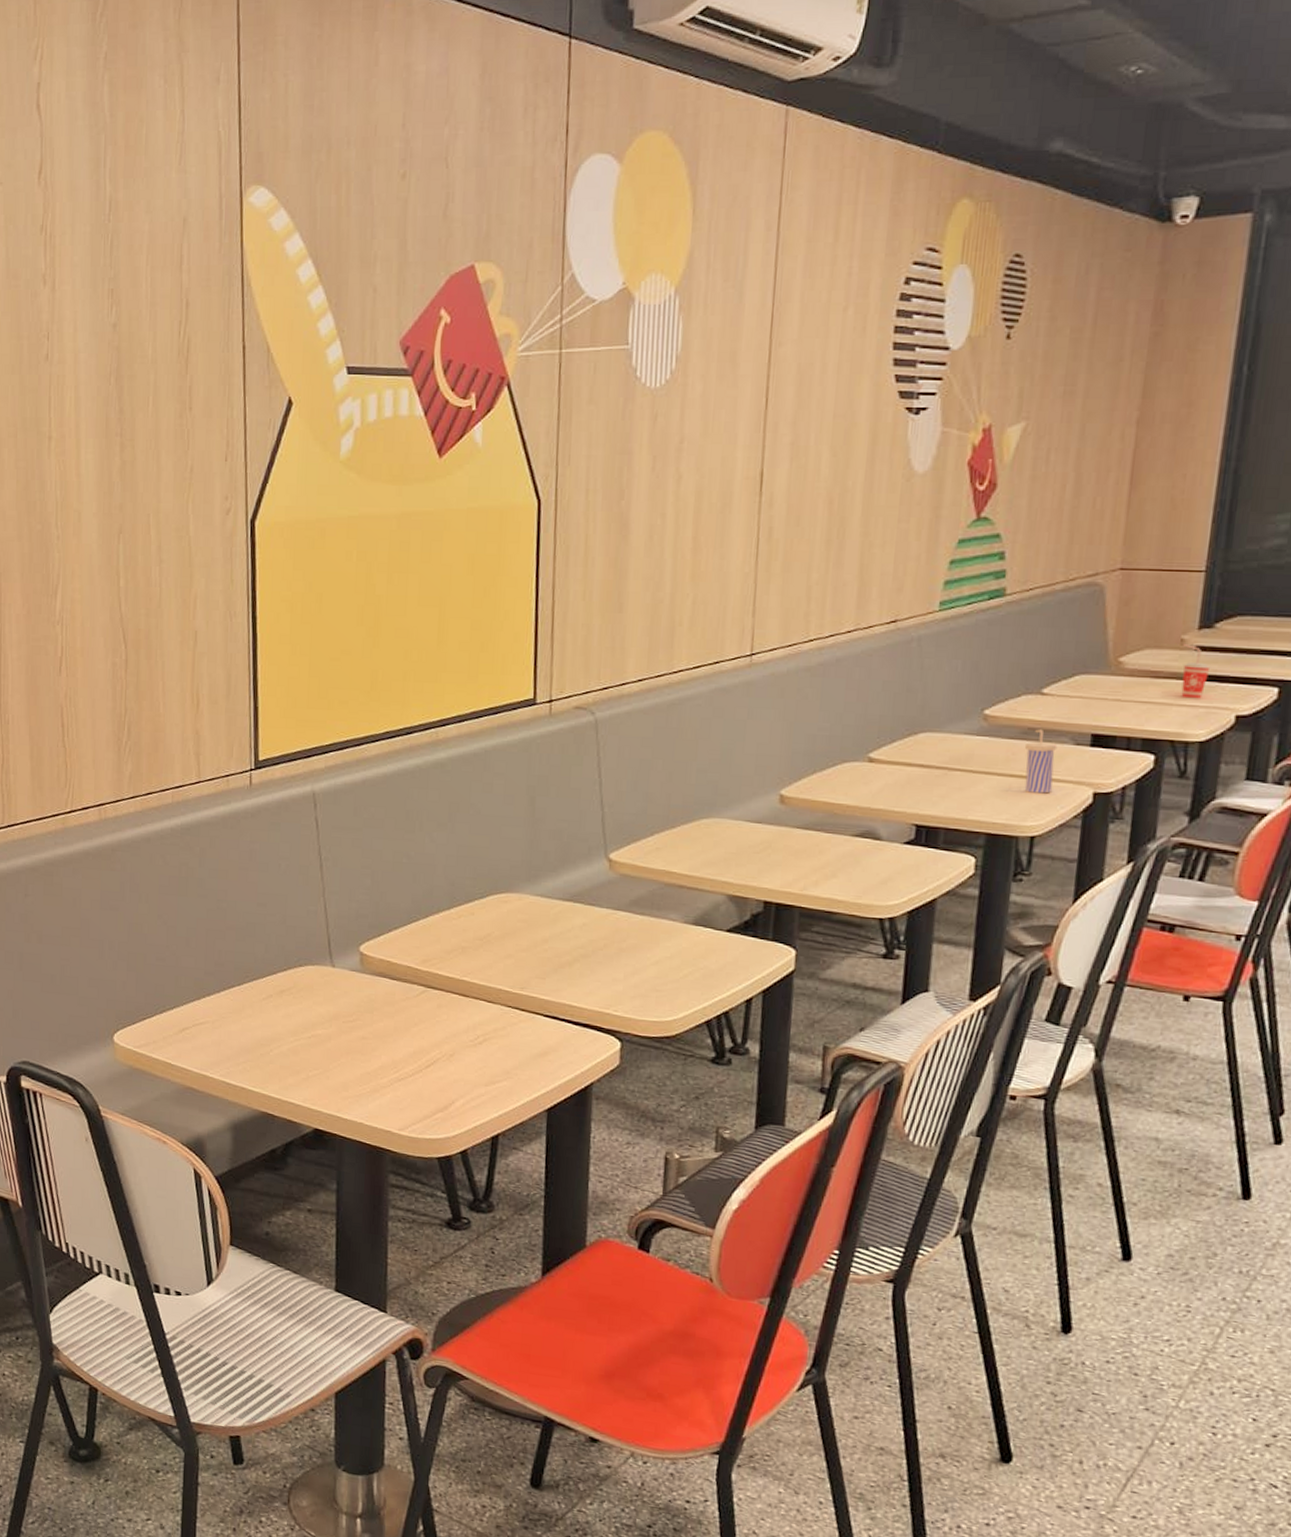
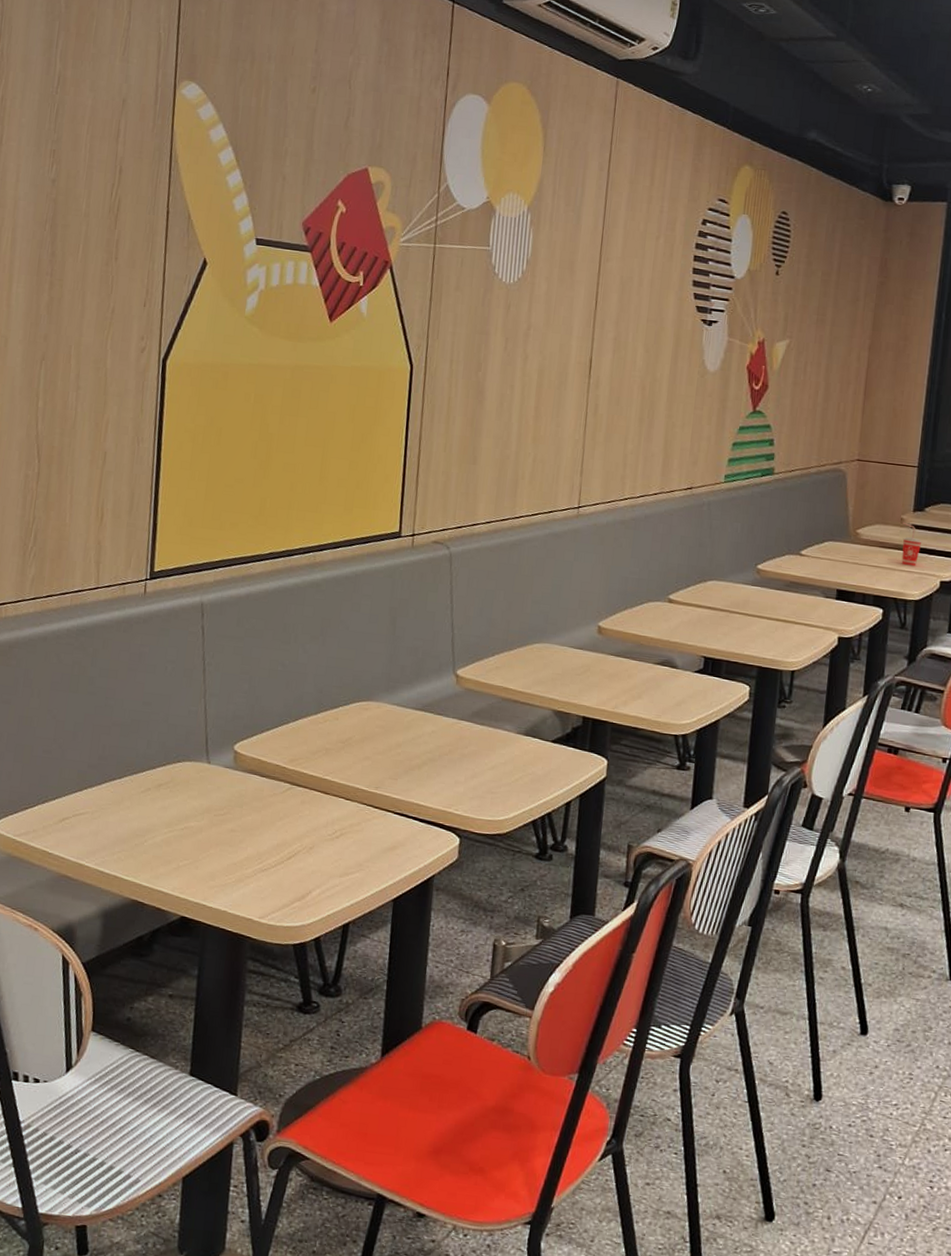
beverage cup: present [1024,729,1058,794] -> none [787,583,812,636]

